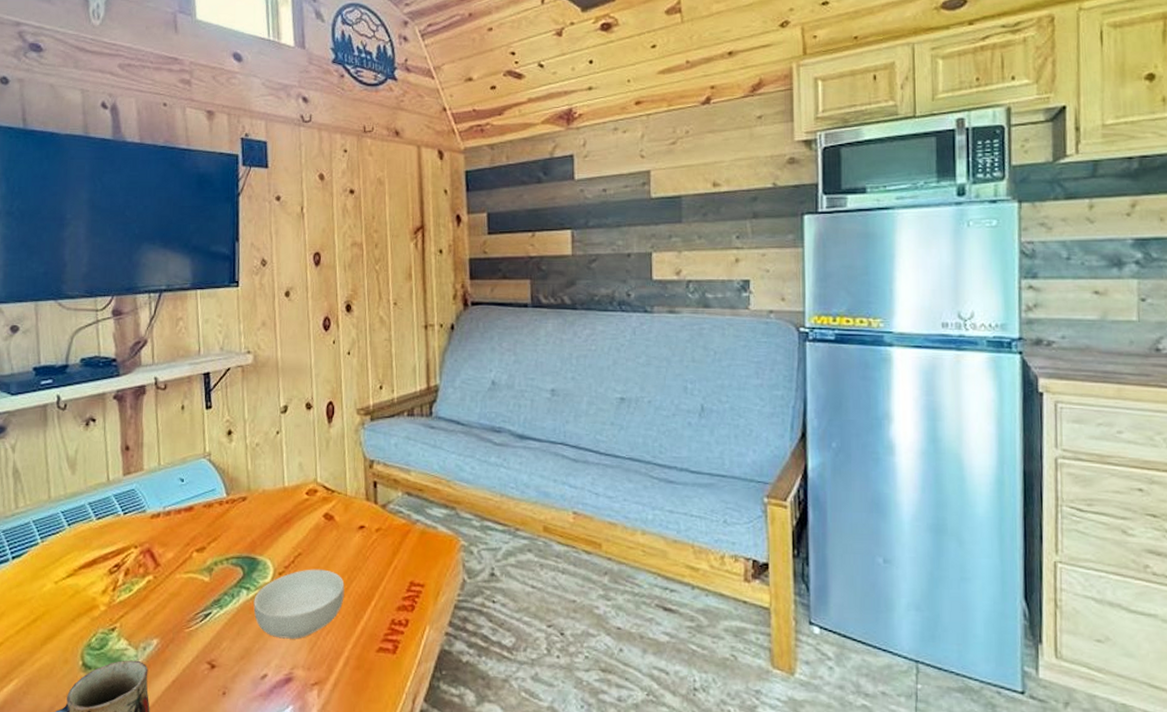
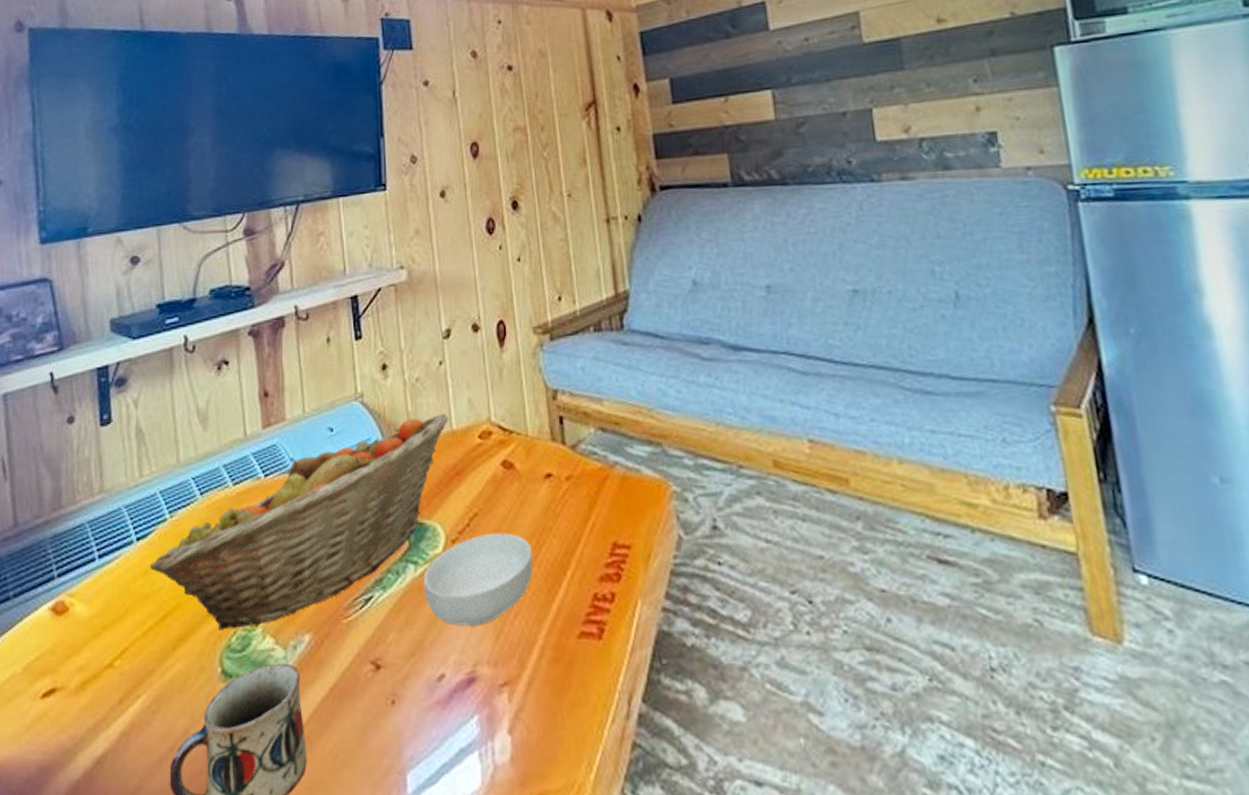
fruit basket: none [22,473,282,633] -> present [149,413,449,630]

